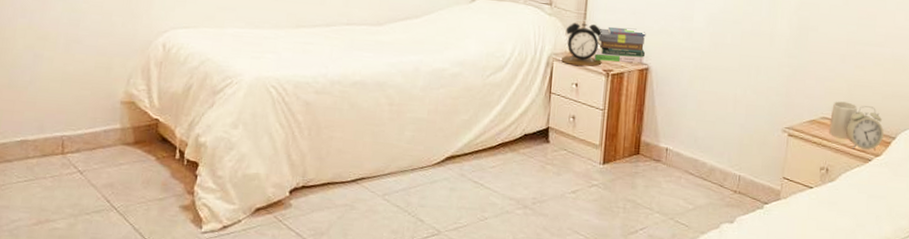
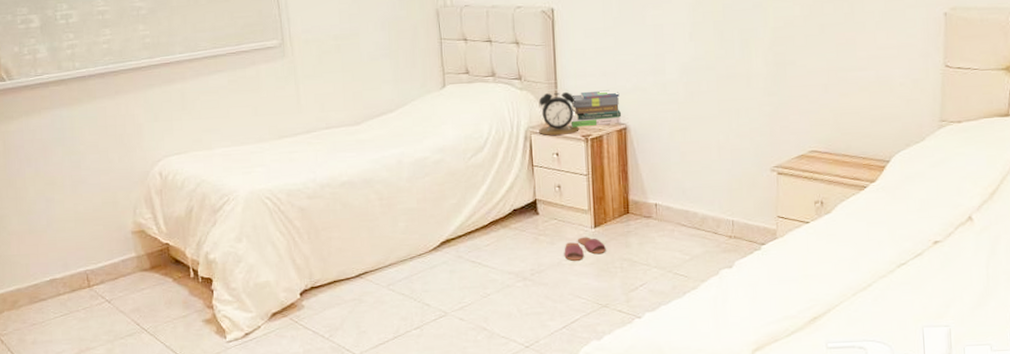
slippers: none [568,172,612,195] -> present [564,237,606,261]
mug: present [828,101,857,140] -> none [818,132,846,171]
alarm clock: present [846,106,884,151] -> none [837,133,877,179]

